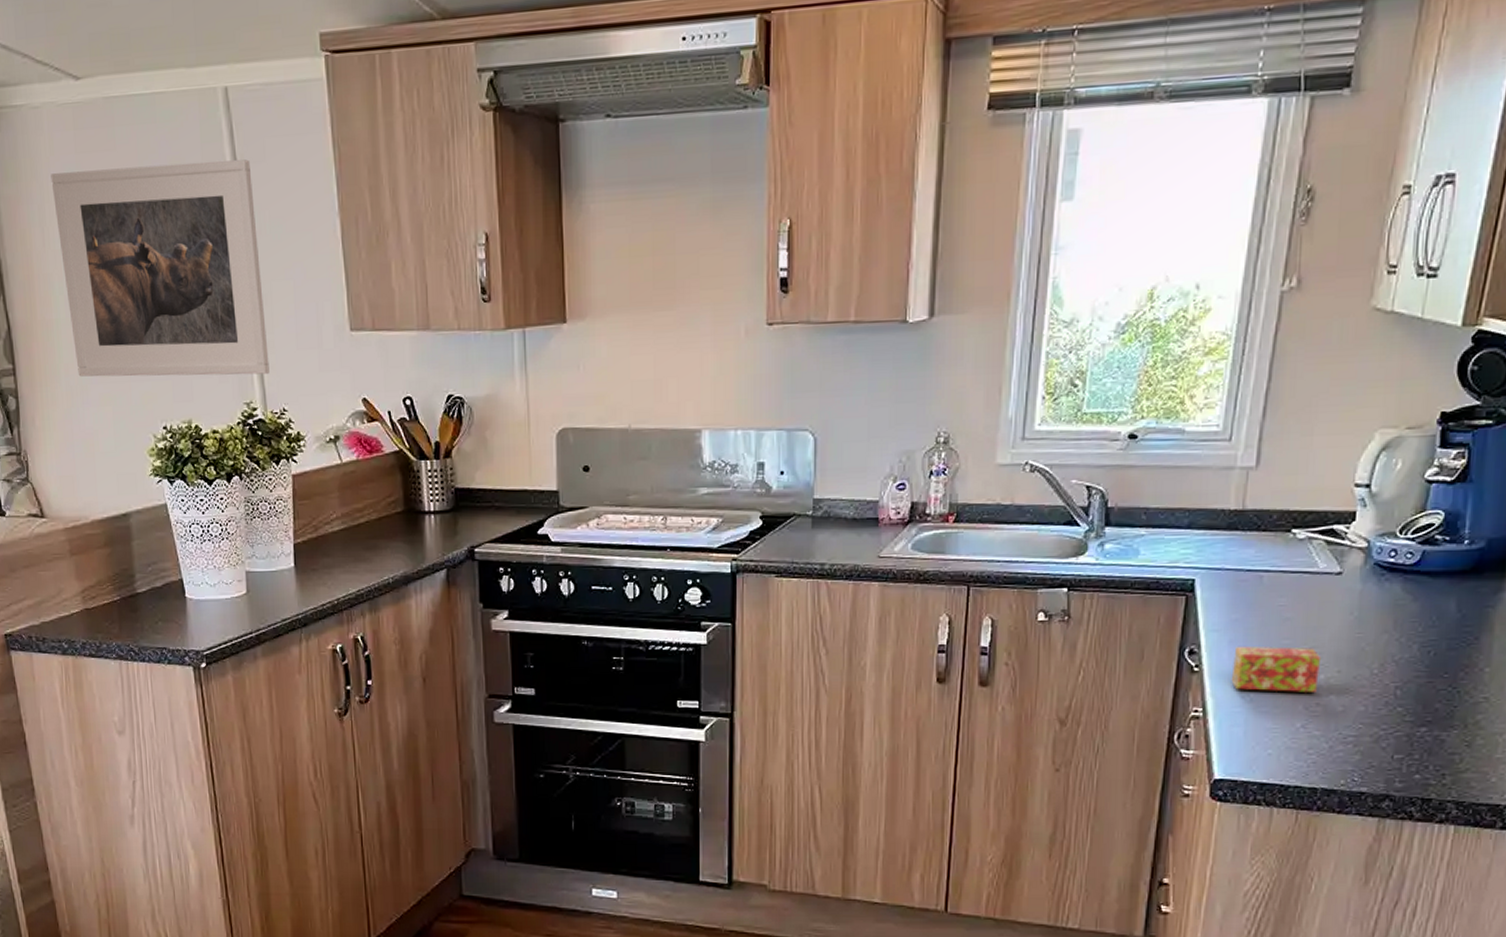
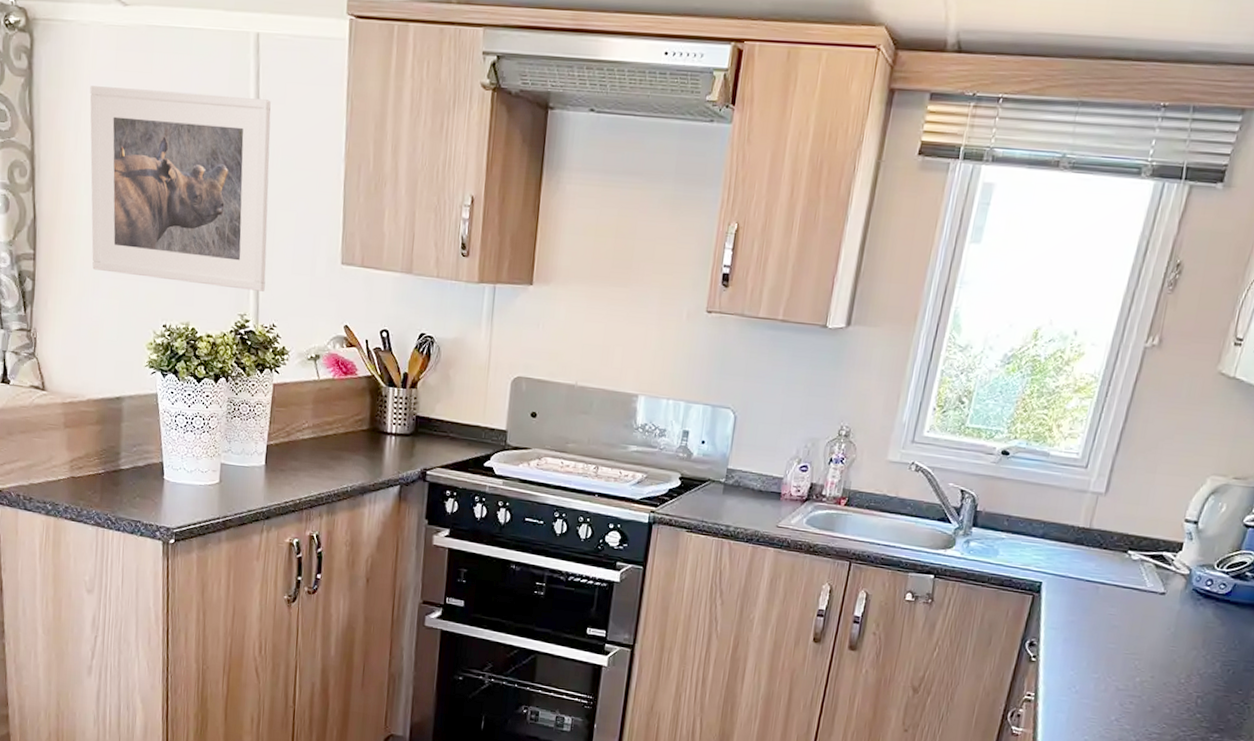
tea box: present [1231,646,1322,692] -> none [1061,644,1140,692]

